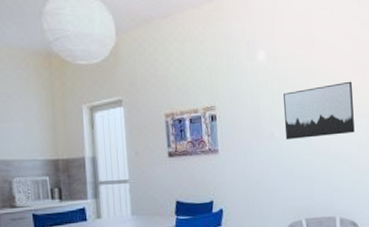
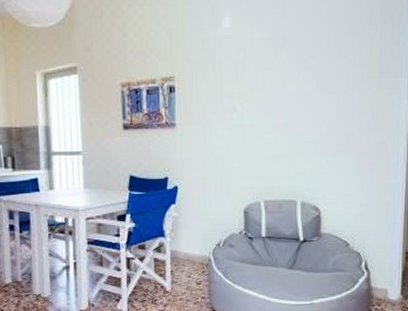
wall art: present [283,81,355,140] -> none [247,53,326,116]

